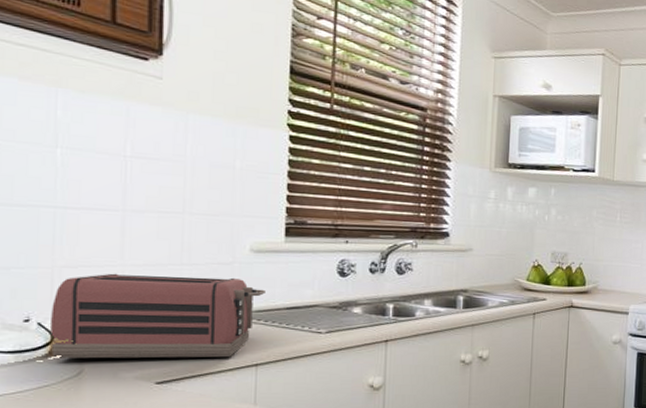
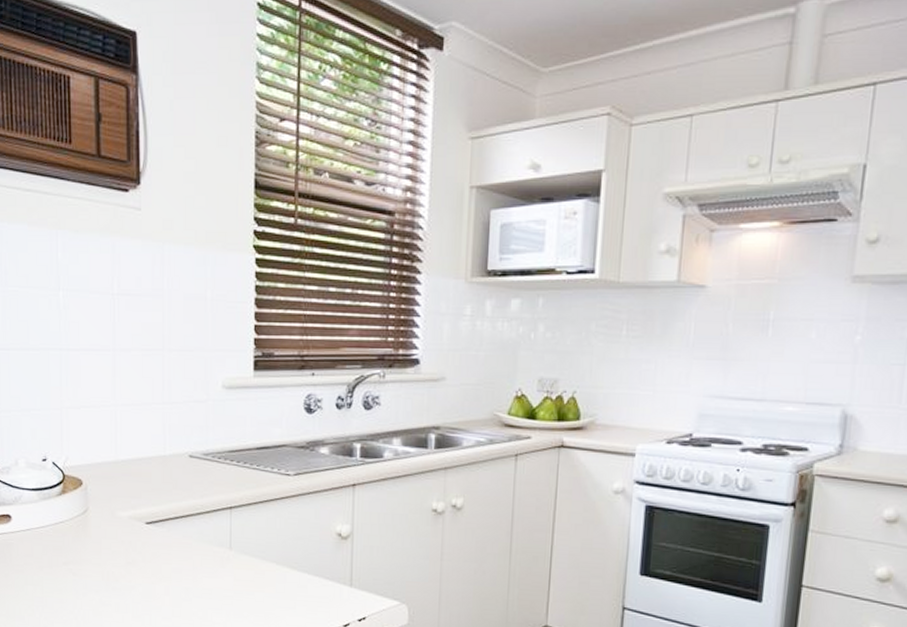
toaster: present [50,273,265,359] -> none [62,413,237,500]

